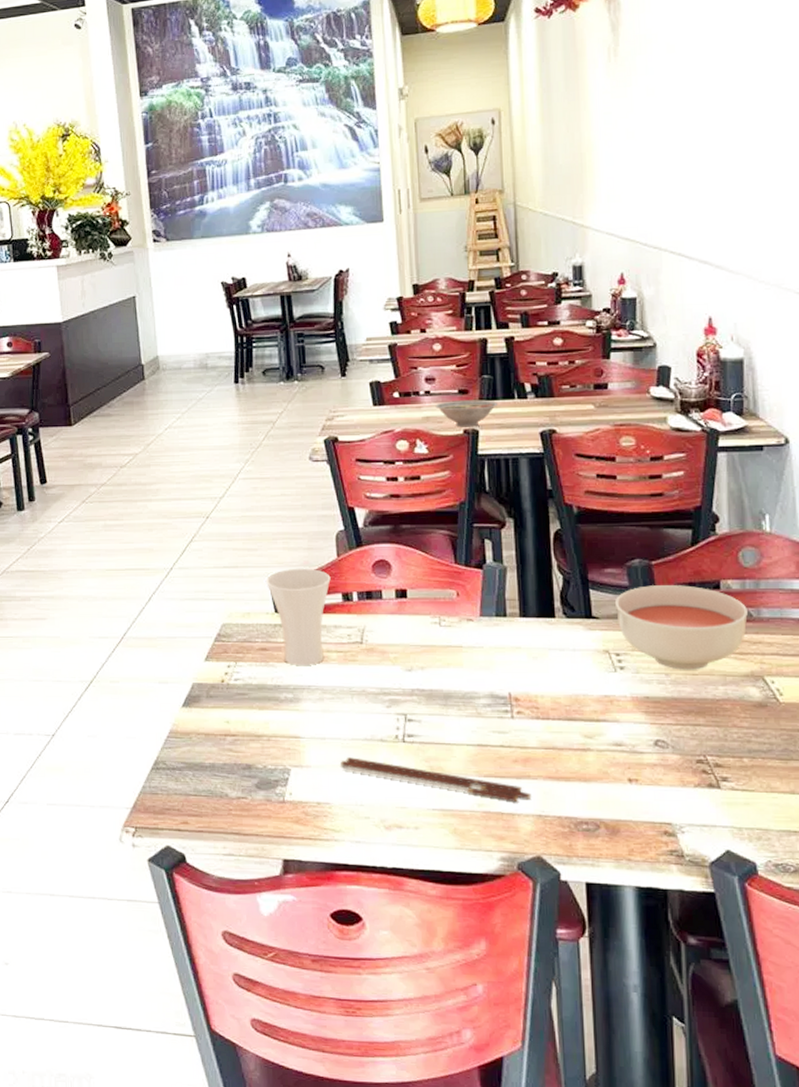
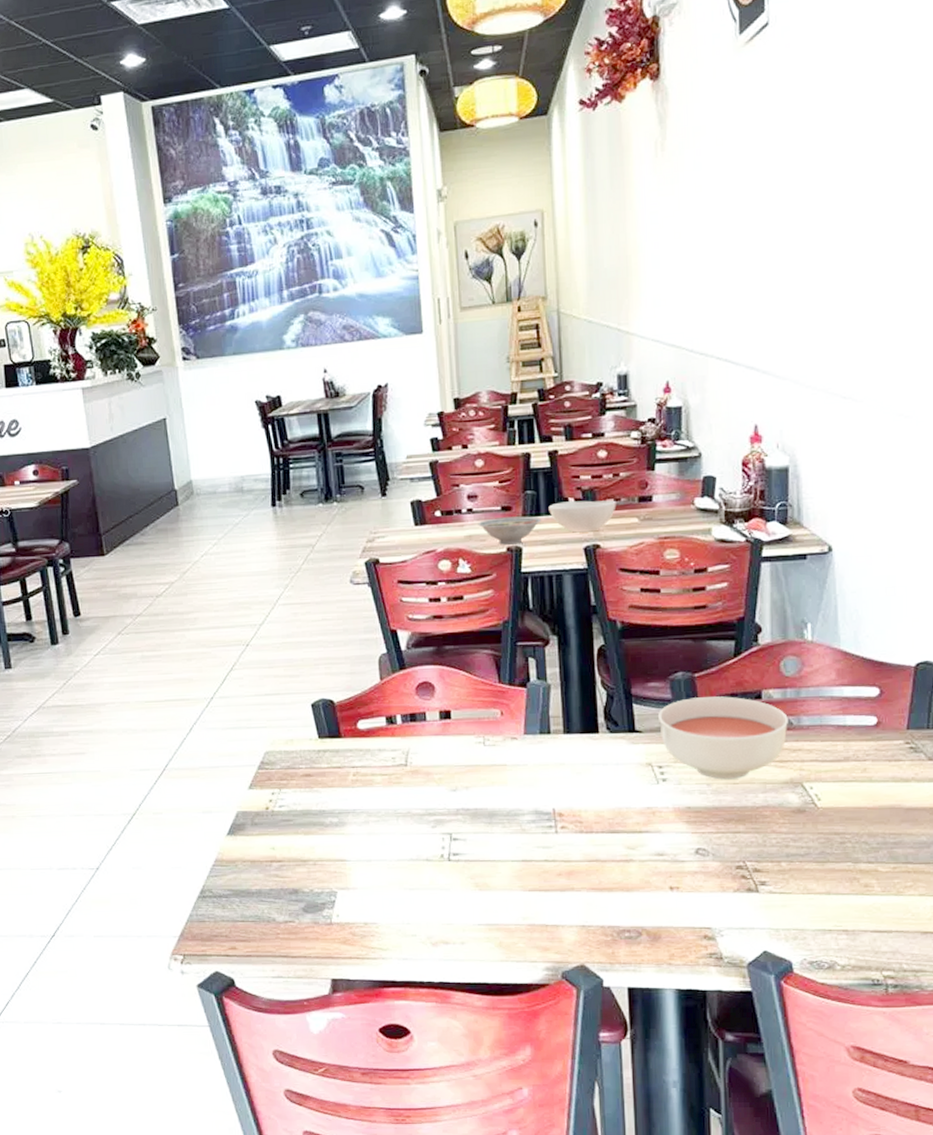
cup: present [266,568,331,665] -> none [309,692,374,790]
chopsticks: present [341,757,532,801] -> none [387,878,575,913]
soup bowl: none [505,386,572,418] -> present [548,500,616,533]

